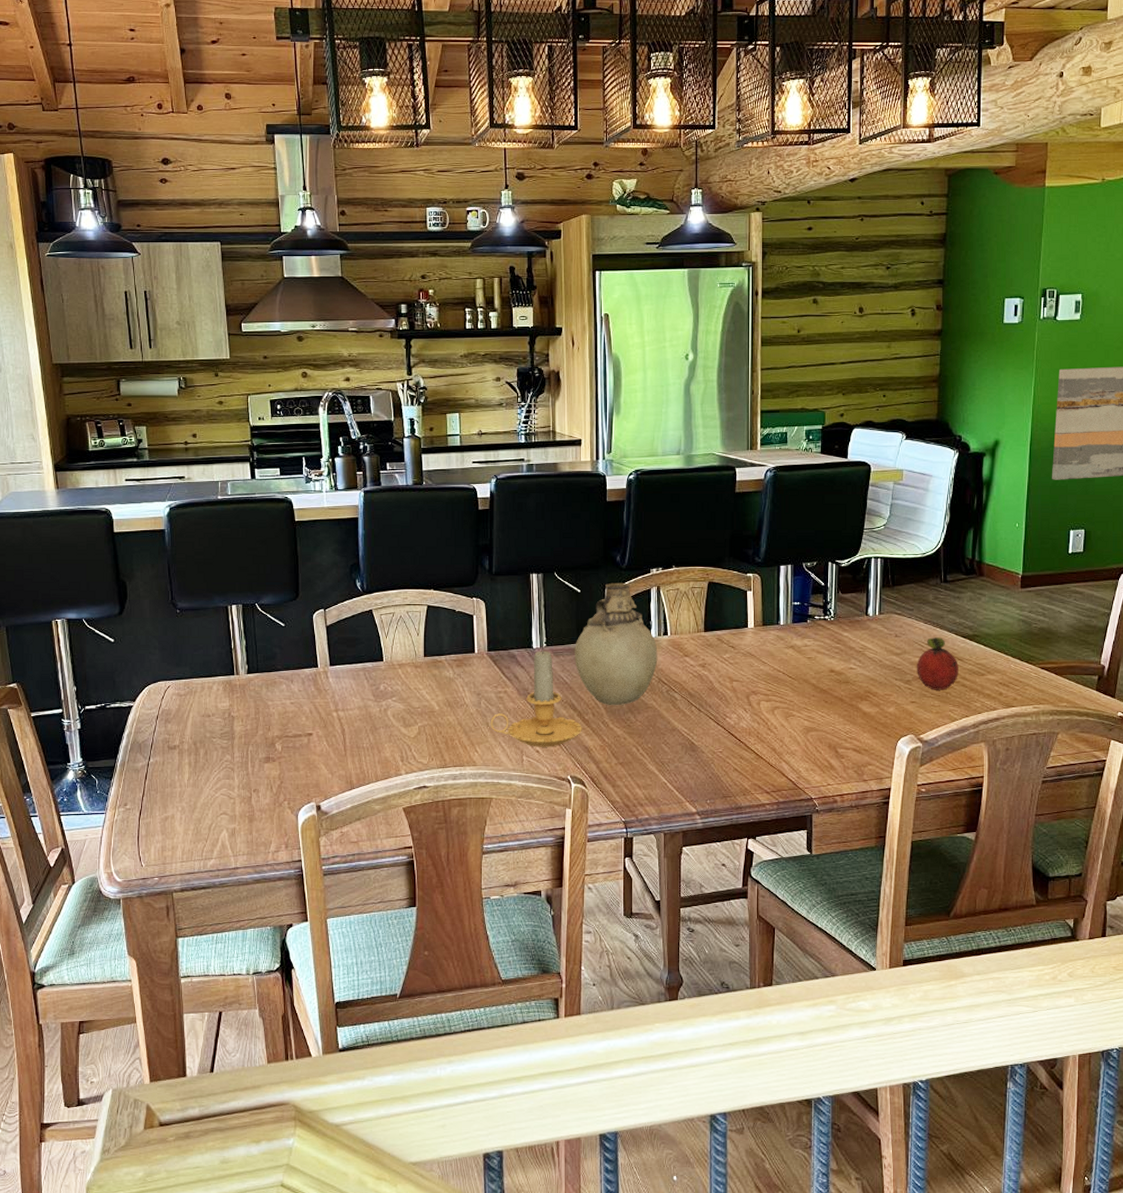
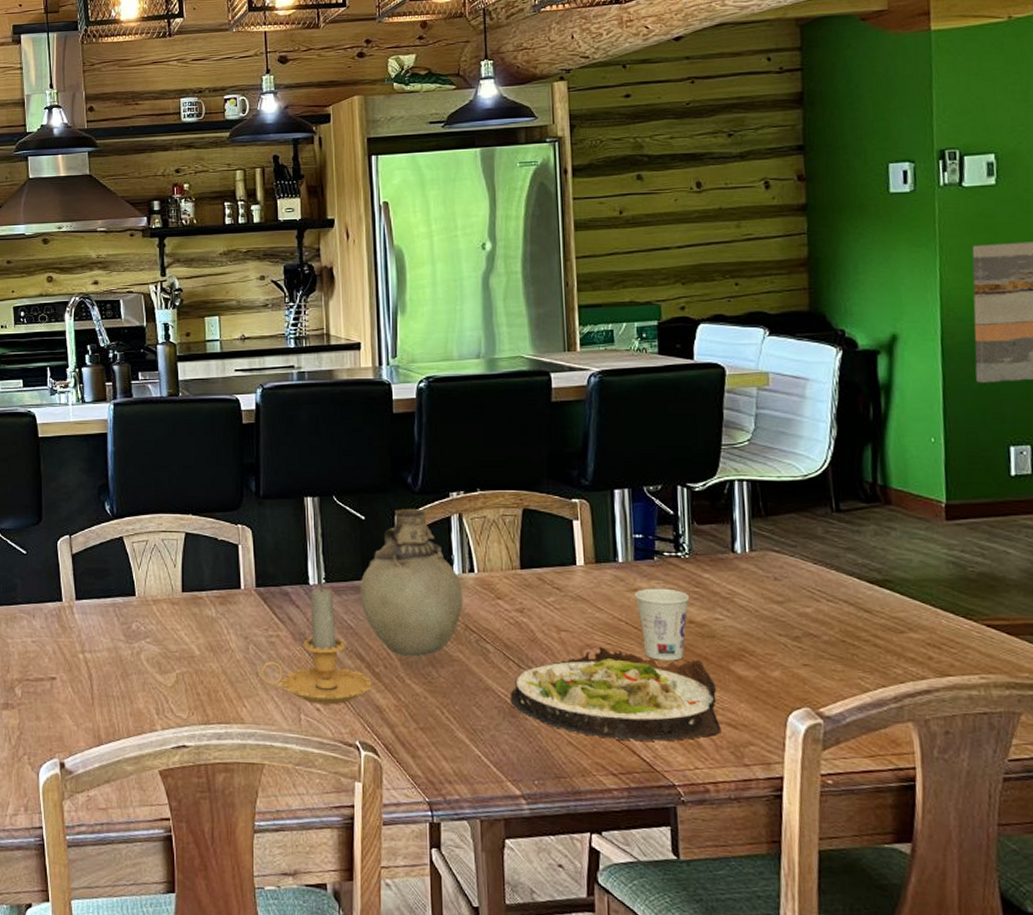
salad plate: none [691,692,849,766] -> present [510,646,722,742]
cup: none [791,645,832,702] -> present [634,588,690,661]
fruit: present [917,637,958,690] -> none [807,582,867,651]

